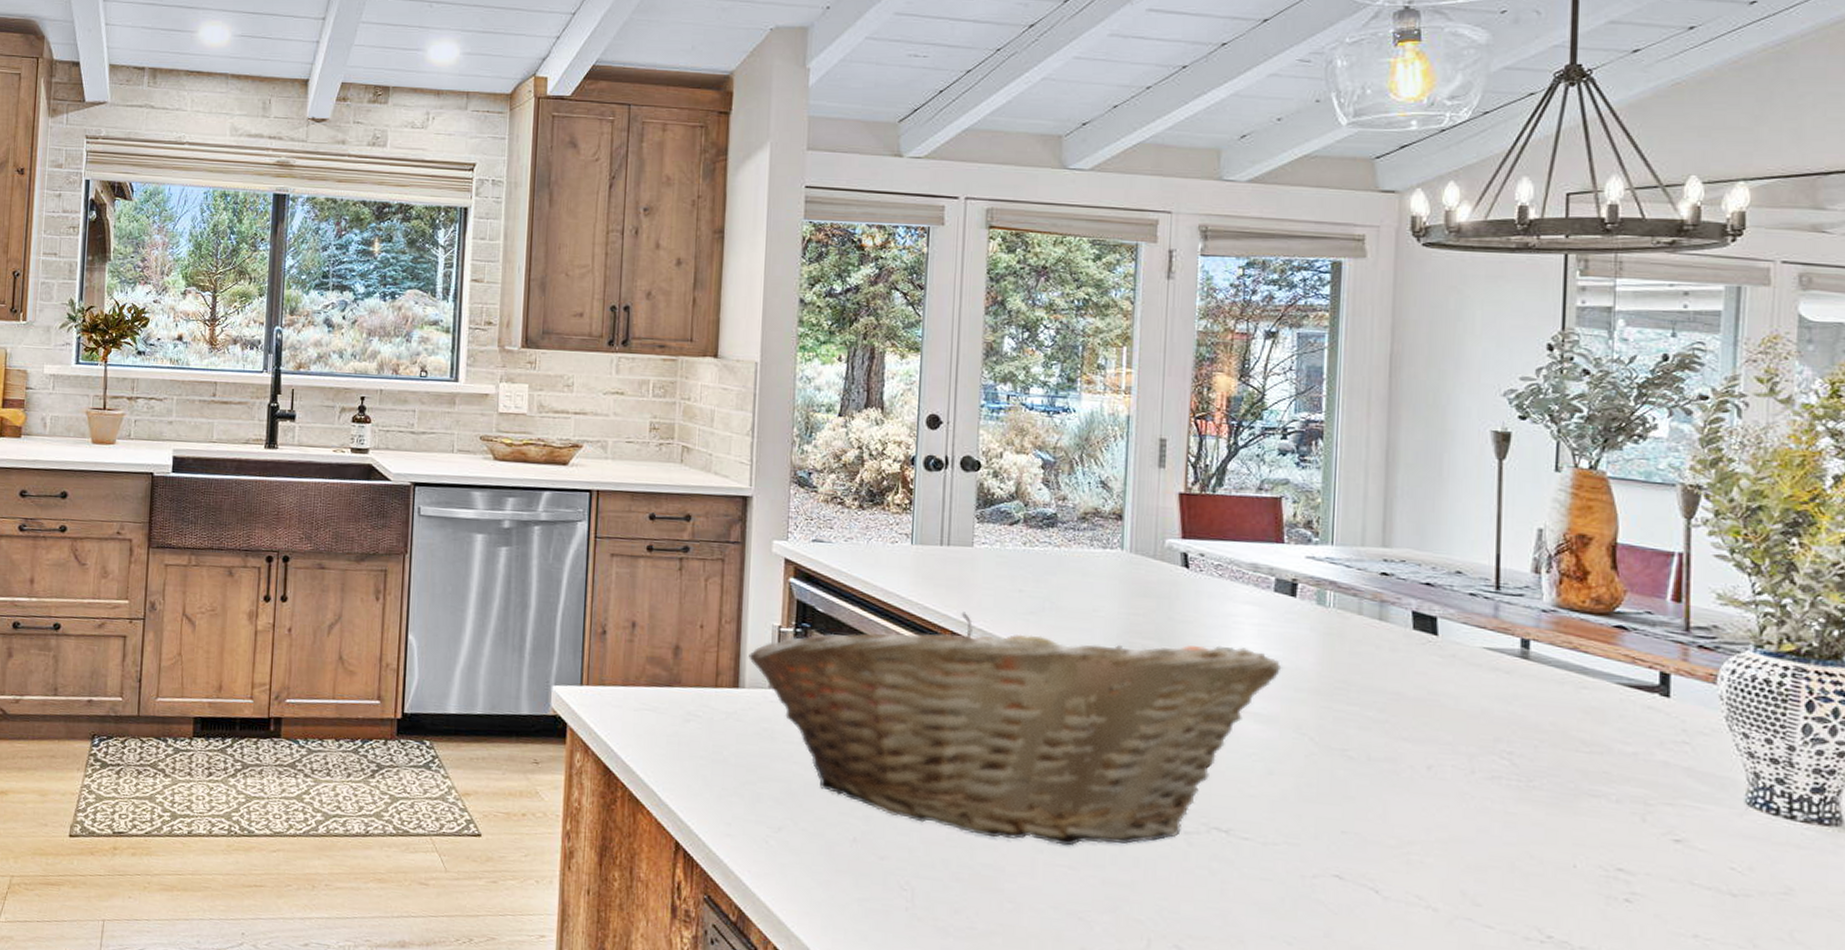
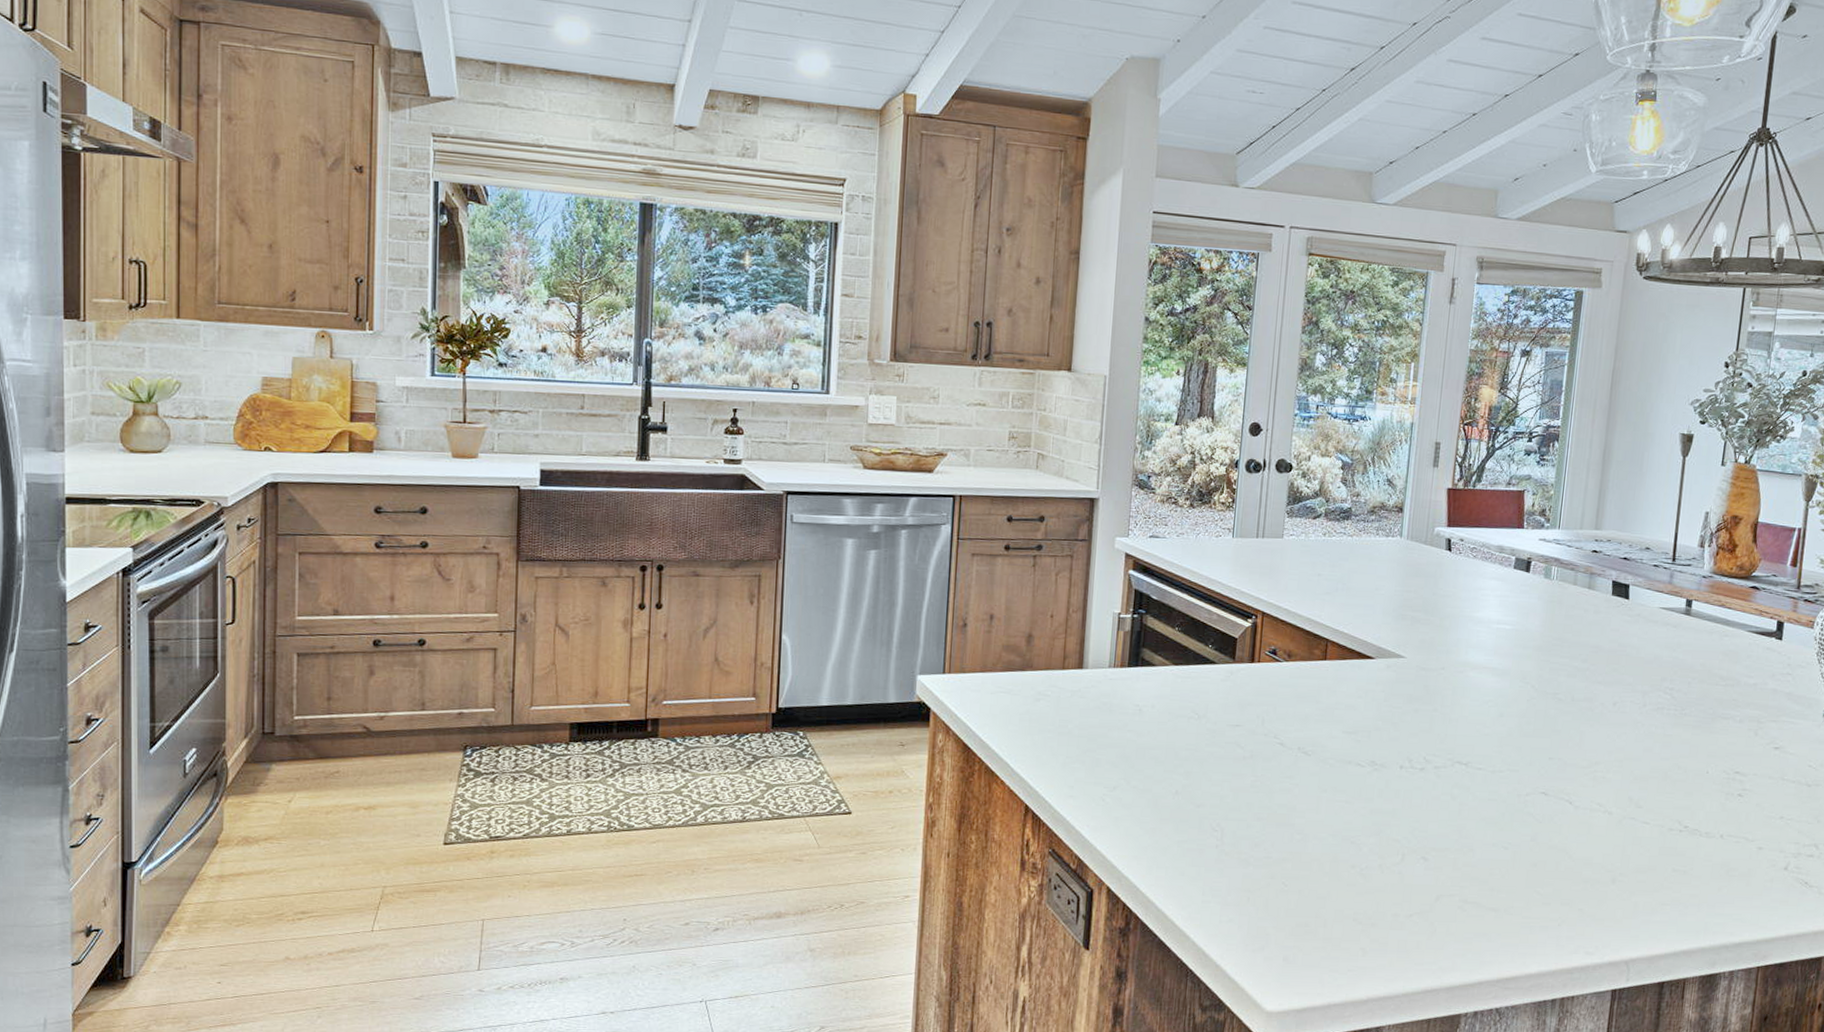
fruit basket: present [749,611,1282,846] -> none [1092,594,1515,785]

